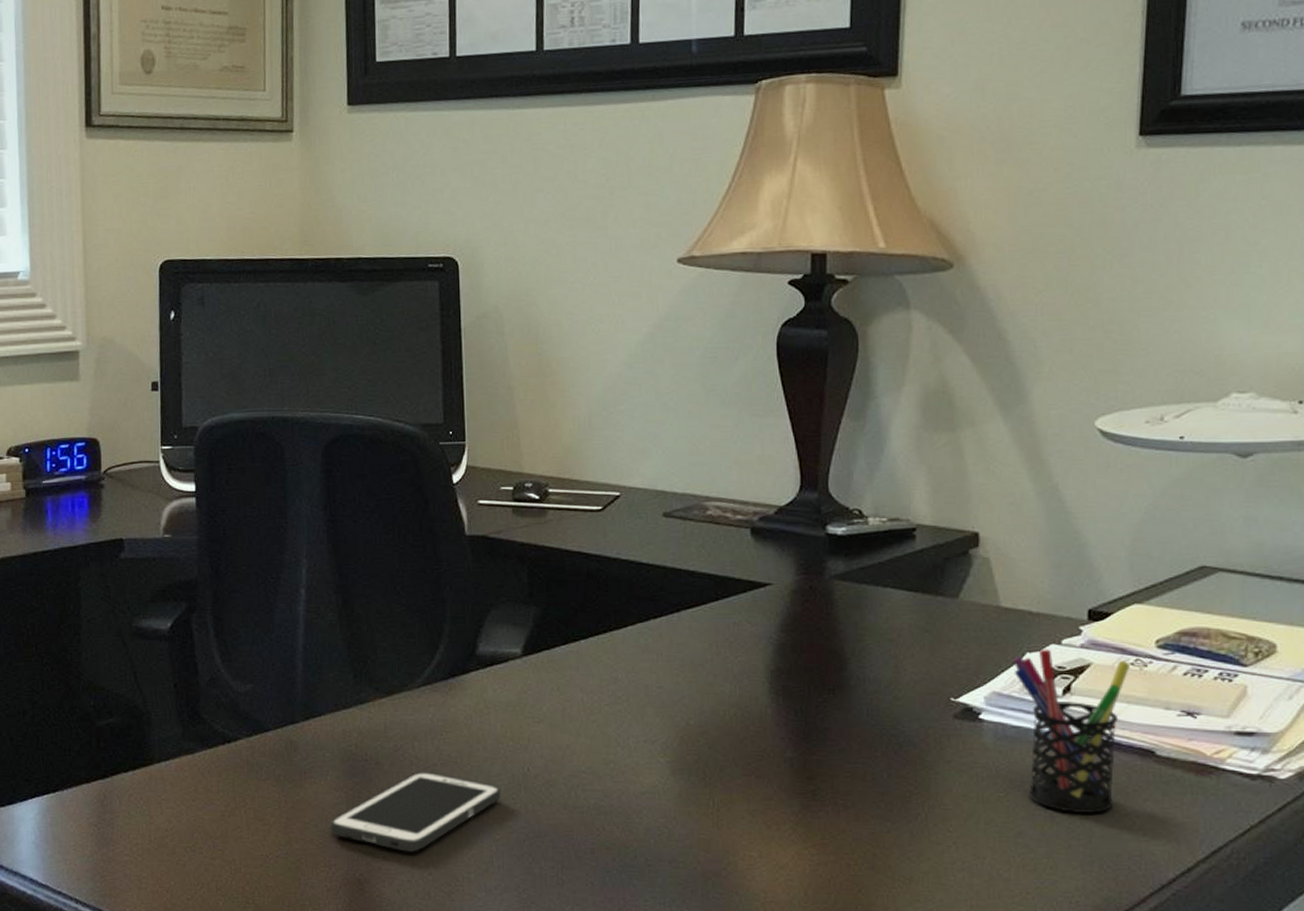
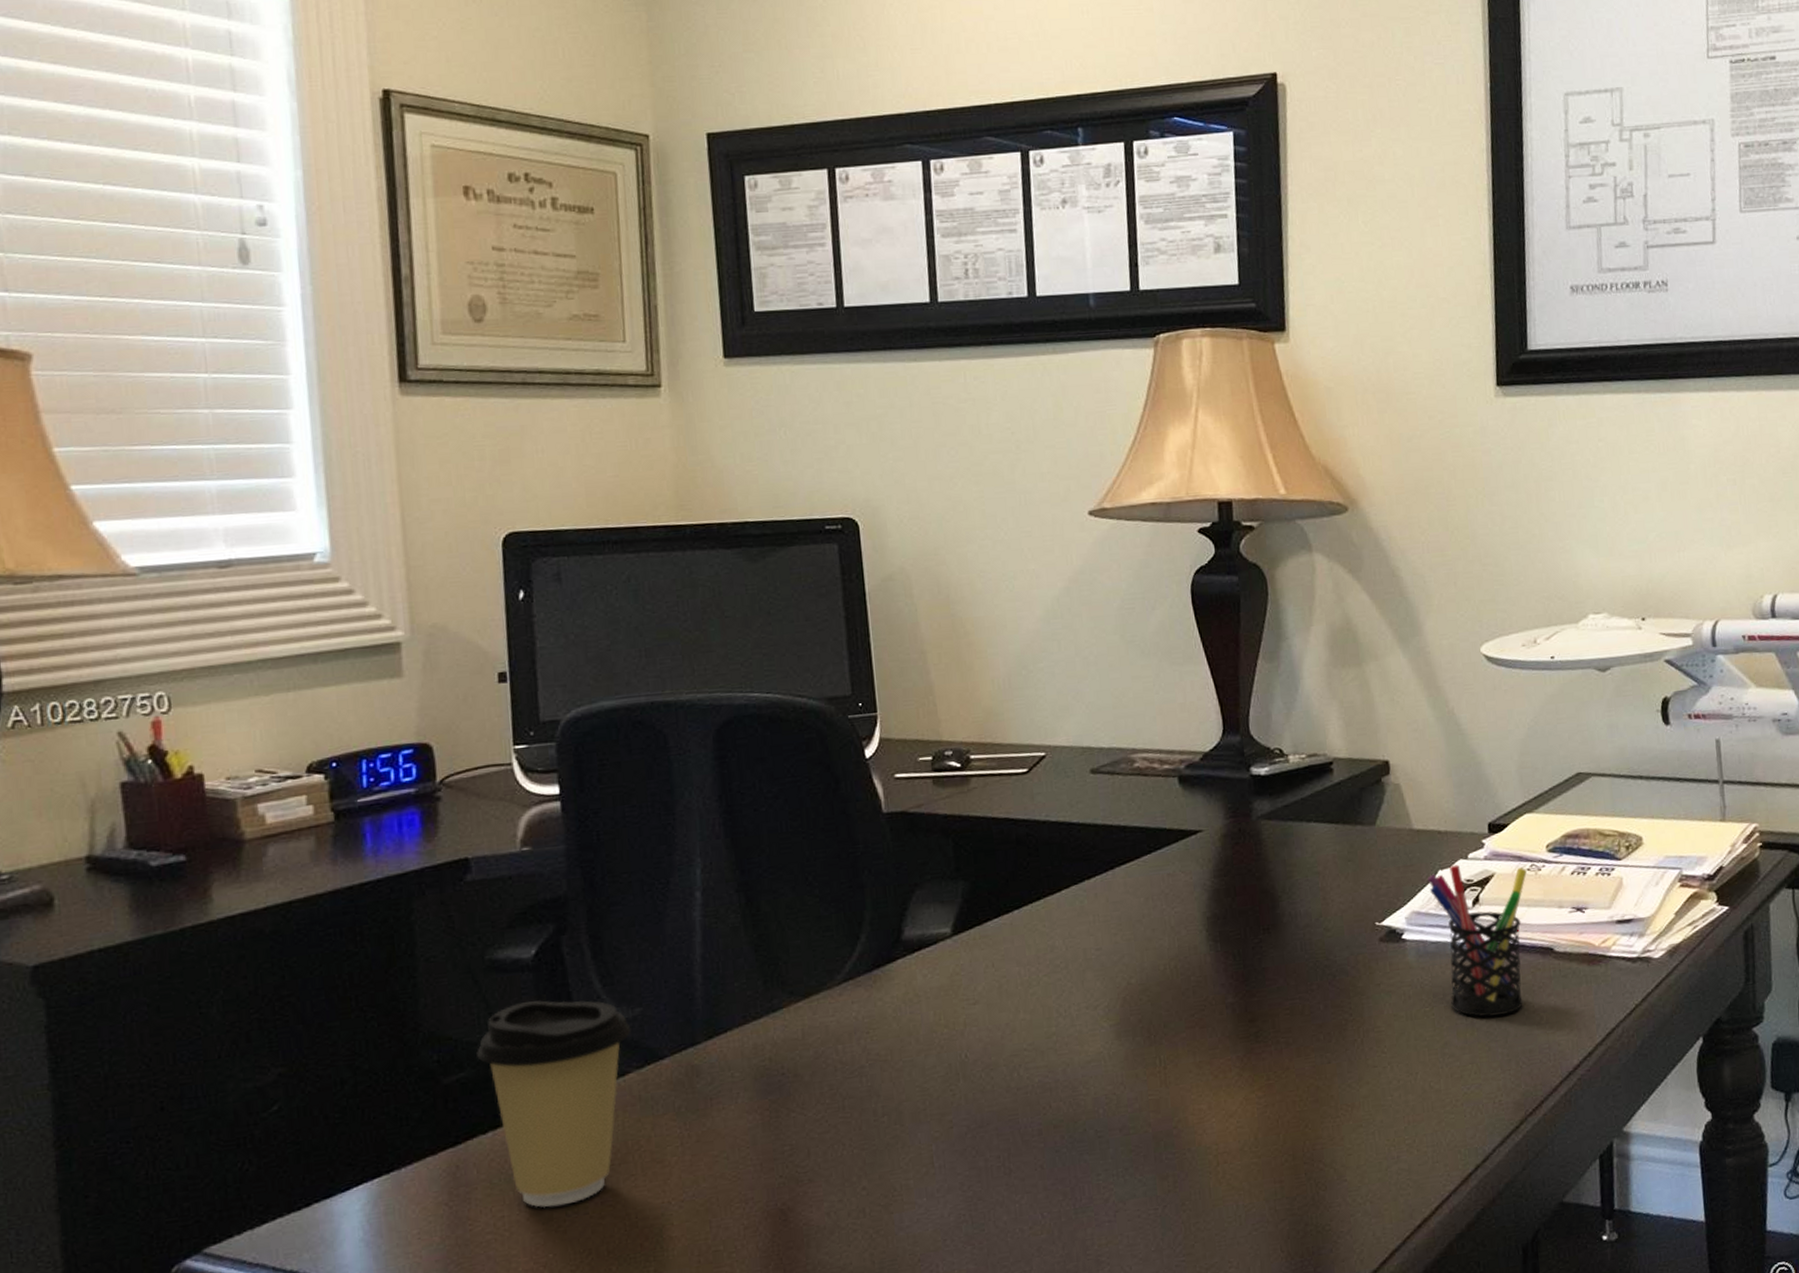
coffee cup: none [123,667,243,843] -> present [477,1000,632,1208]
cell phone: present [330,771,502,852] -> none [744,1075,939,1169]

